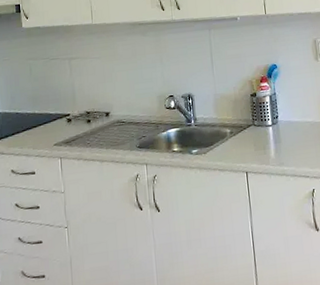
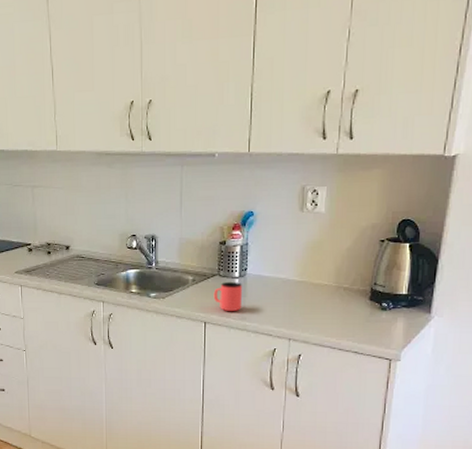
cup: none [251,130,278,159] -> present [213,282,242,312]

